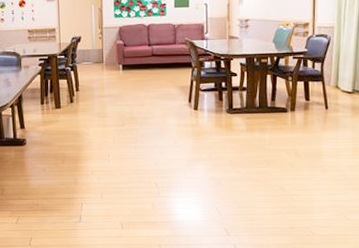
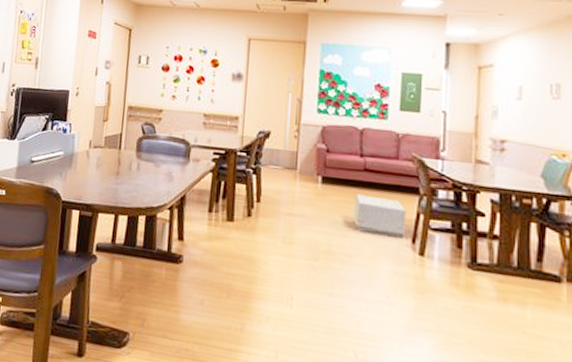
cardboard box: none [146,73,184,101] -> present [353,194,407,238]

